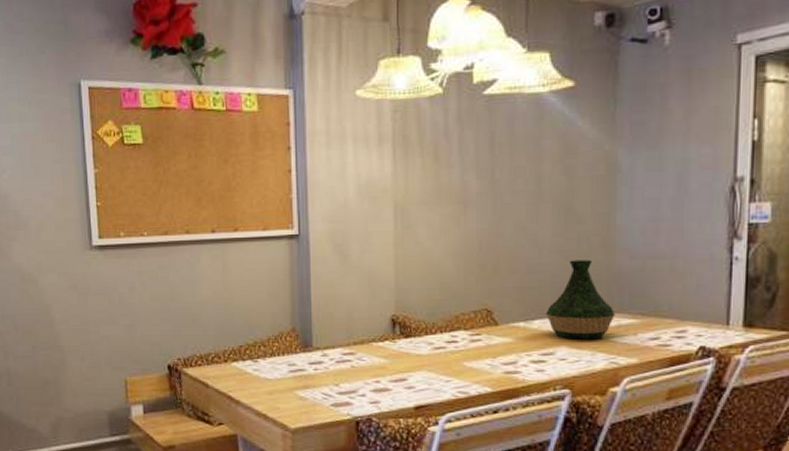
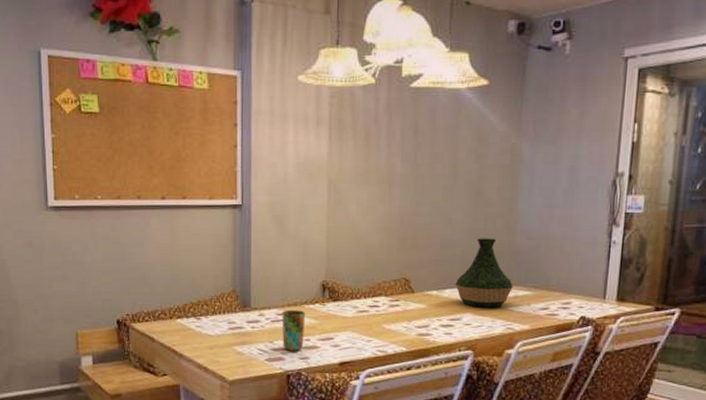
cup: none [348,348,374,394] -> present [282,309,305,351]

